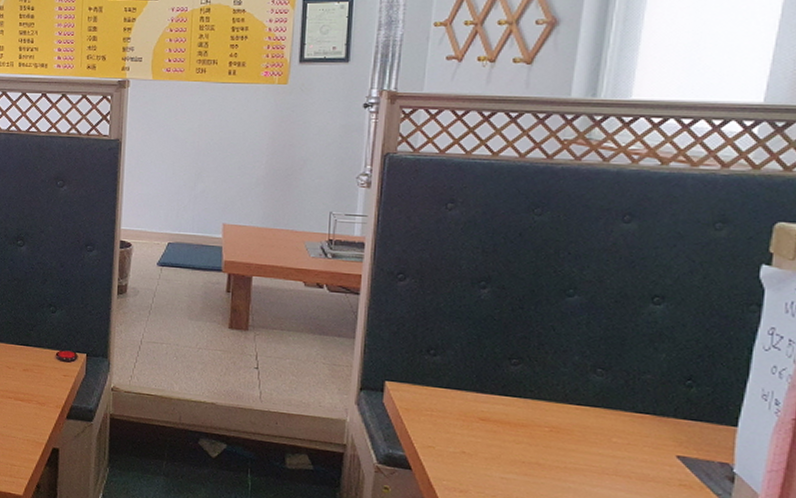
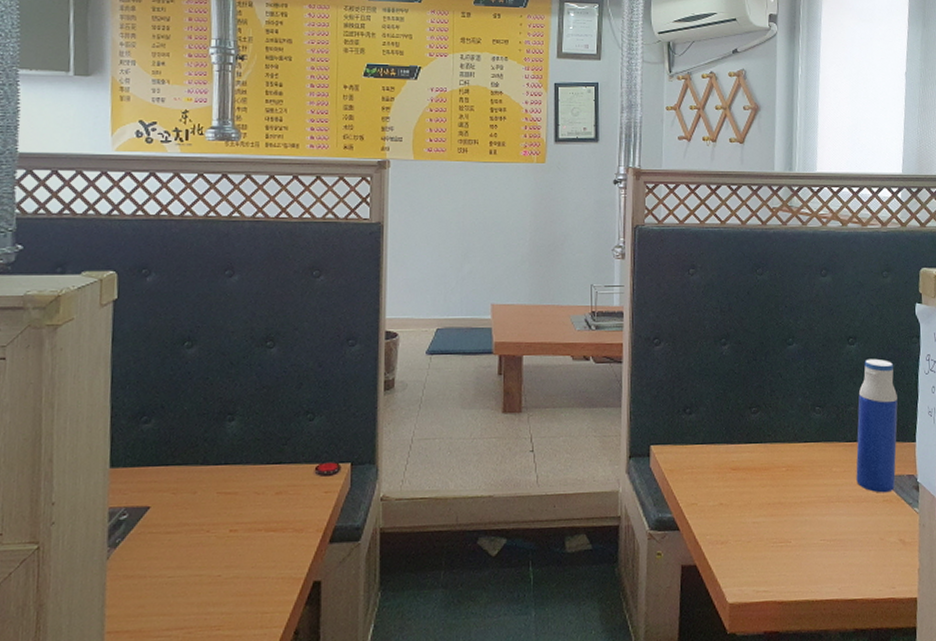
water bottle: none [644,323,717,478] -> present [856,358,898,493]

